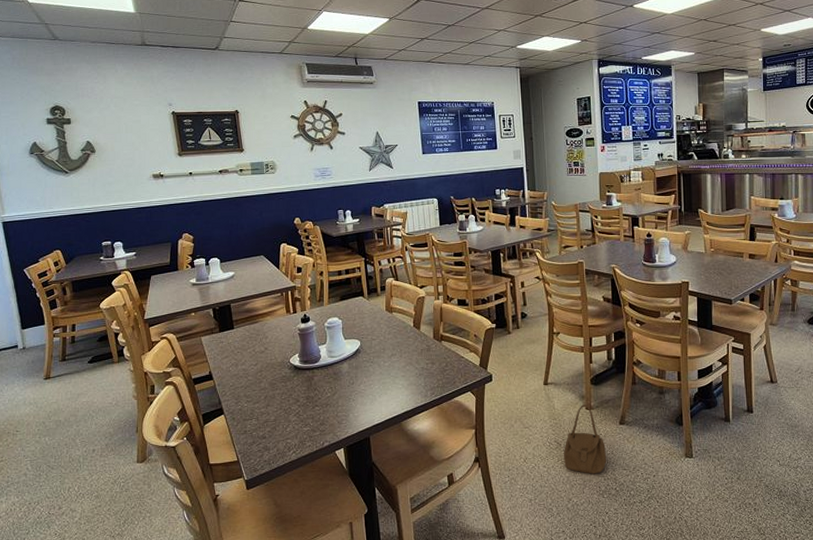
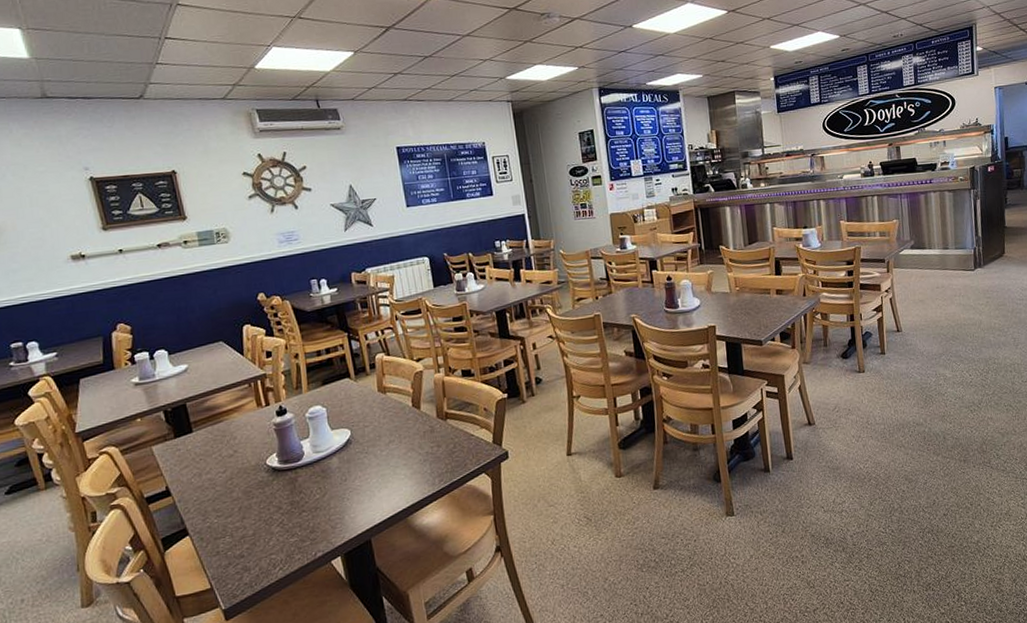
handbag: present [564,403,607,474] -> none [595,471,643,548]

